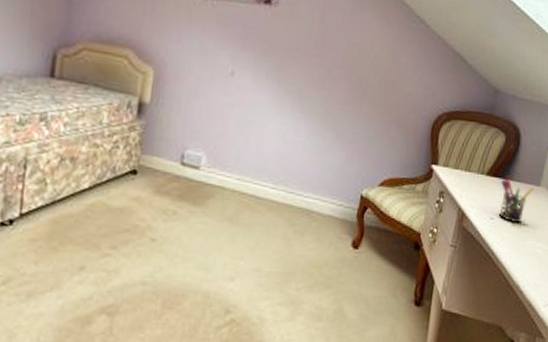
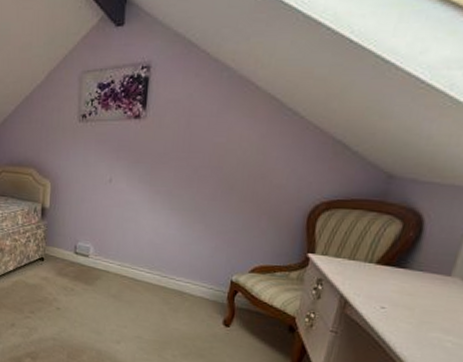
pen holder: present [498,177,535,224] -> none [392,266,443,315]

